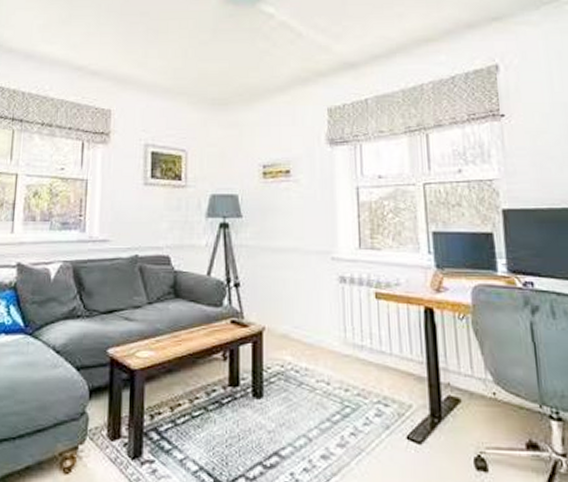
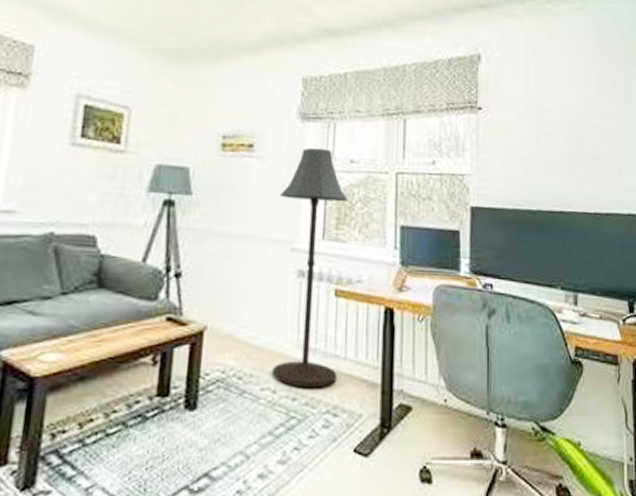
floor lamp: none [316,168,385,381] -> present [273,147,349,389]

